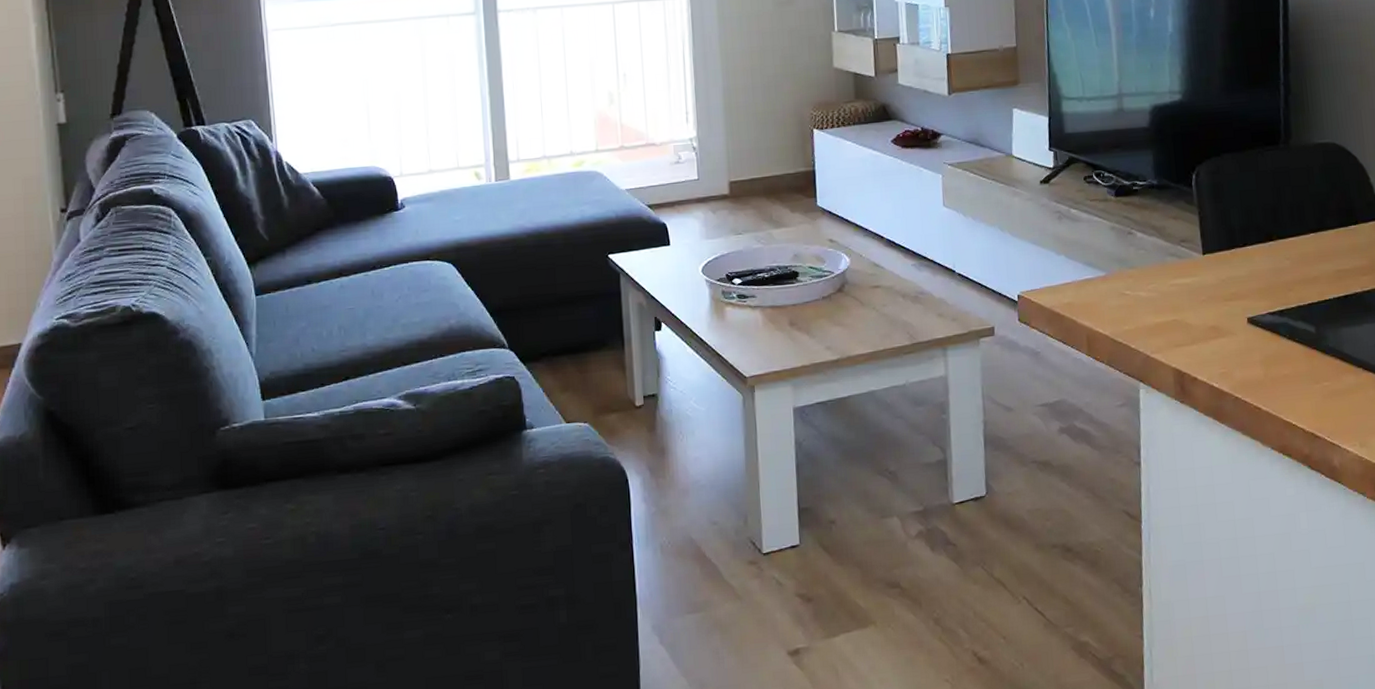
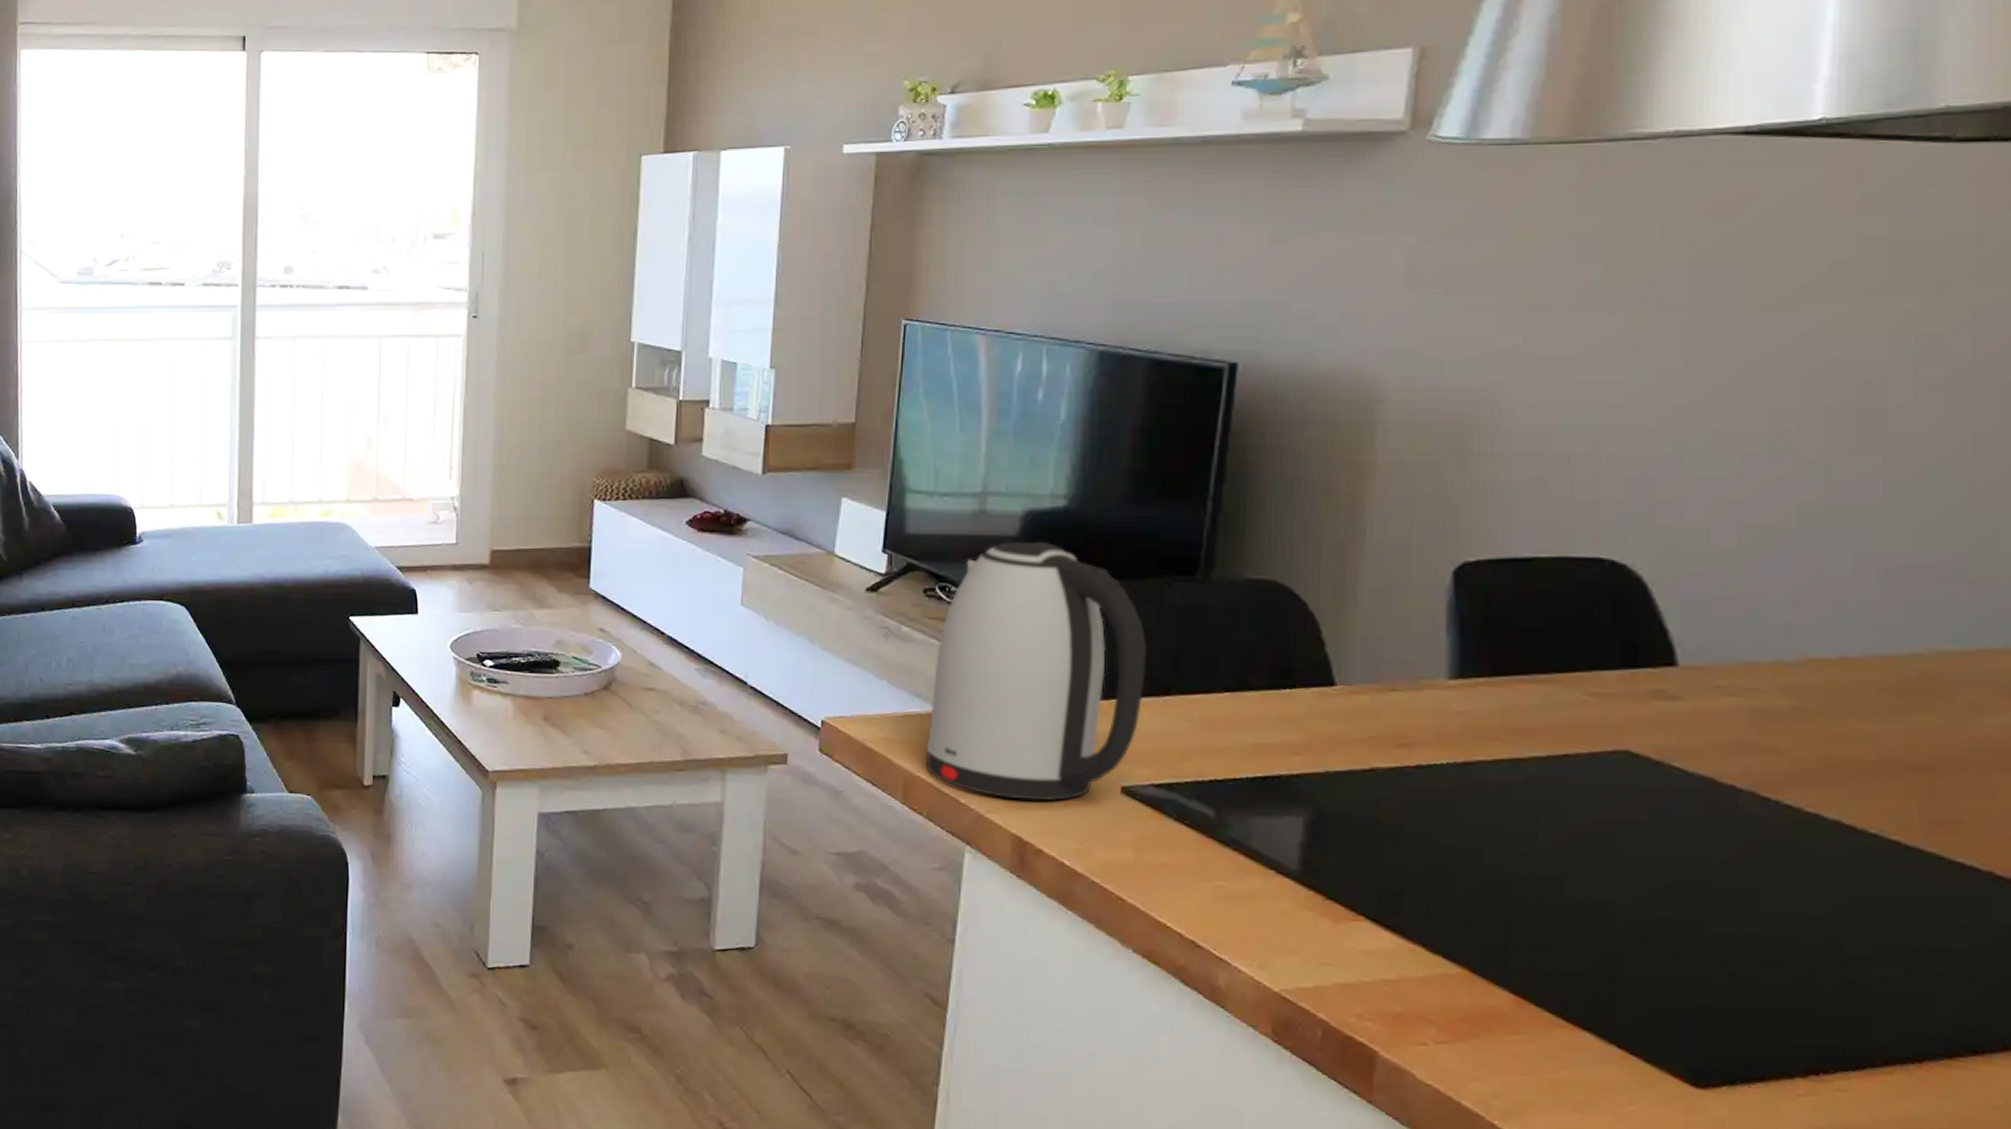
kettle: none [1099,129,1254,340] -> present [925,540,1148,801]

